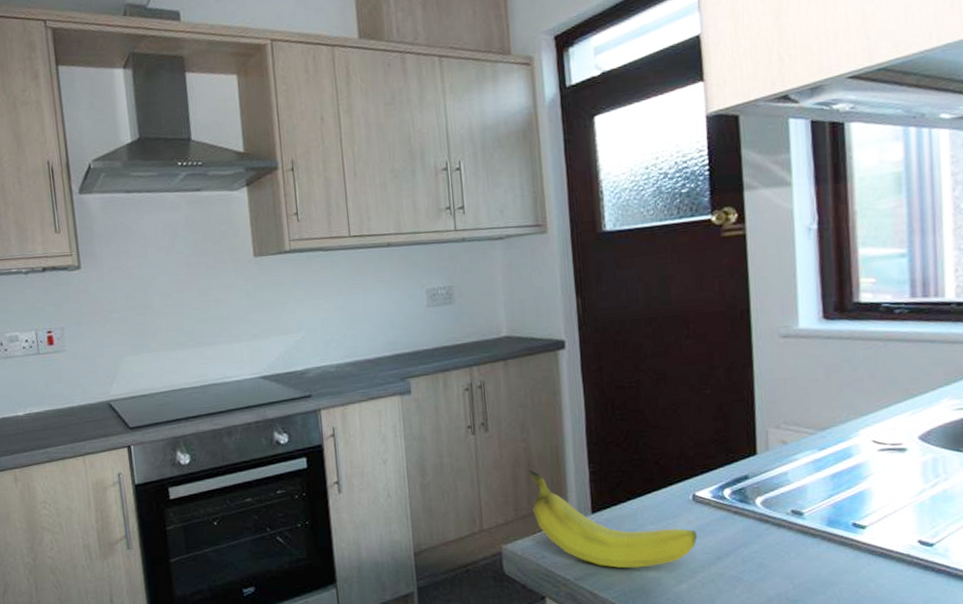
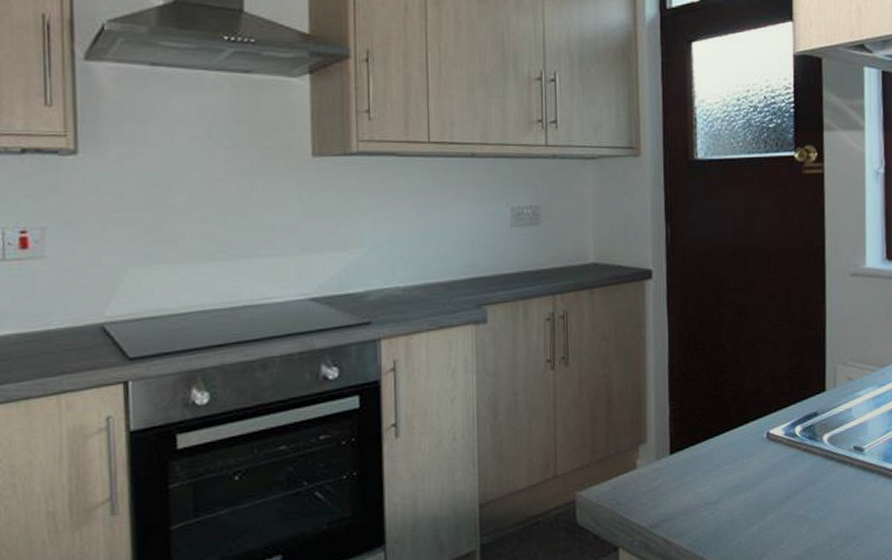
fruit: present [527,469,698,568] -> none [607,407,770,512]

